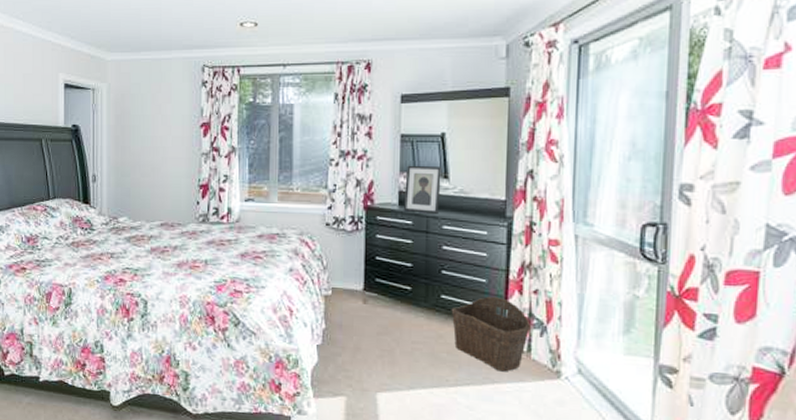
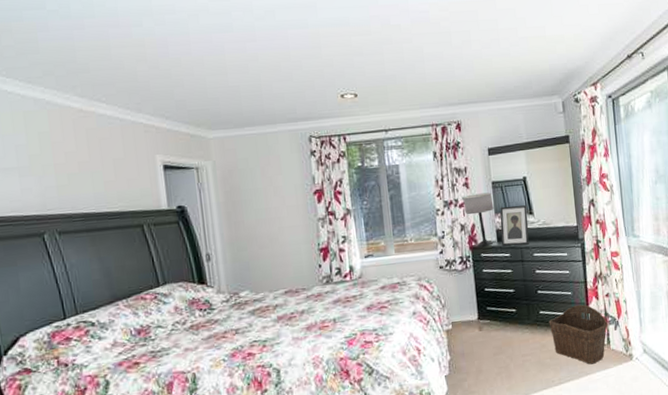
table lamp: none [363,146,400,210] -> present [463,192,494,248]

